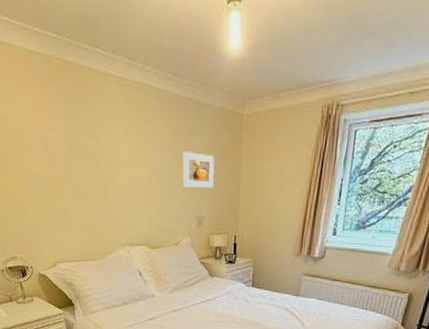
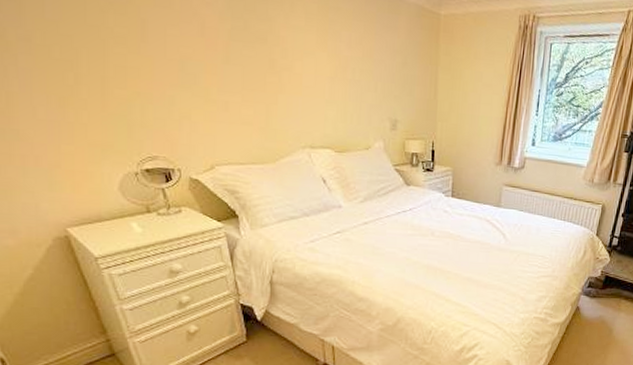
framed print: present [182,152,215,188] -> none [373,47,410,90]

